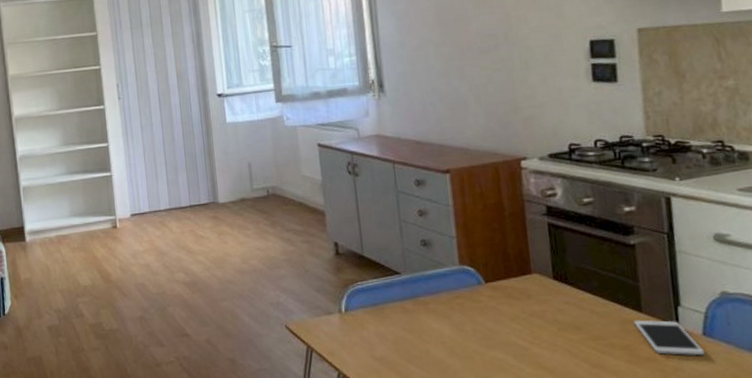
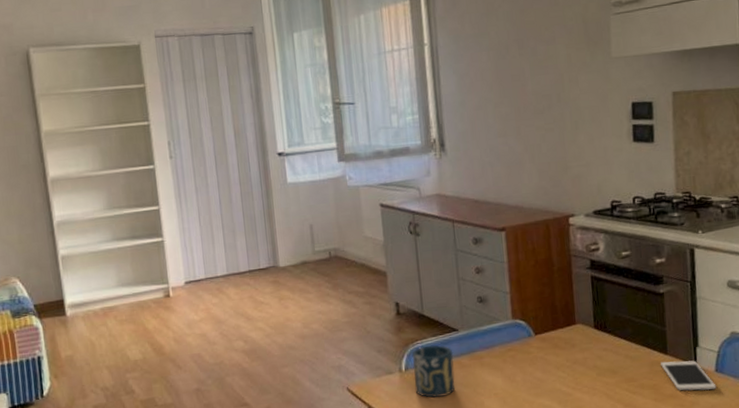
cup: none [352,287,399,342] -> present [412,345,456,398]

